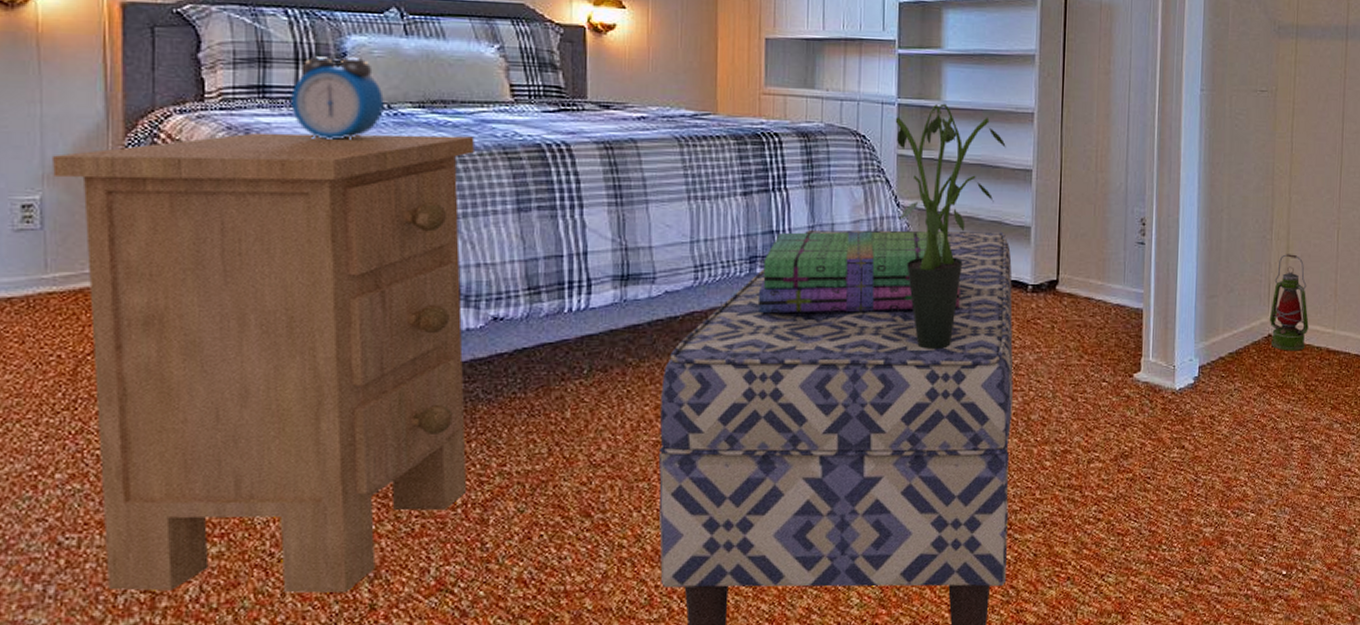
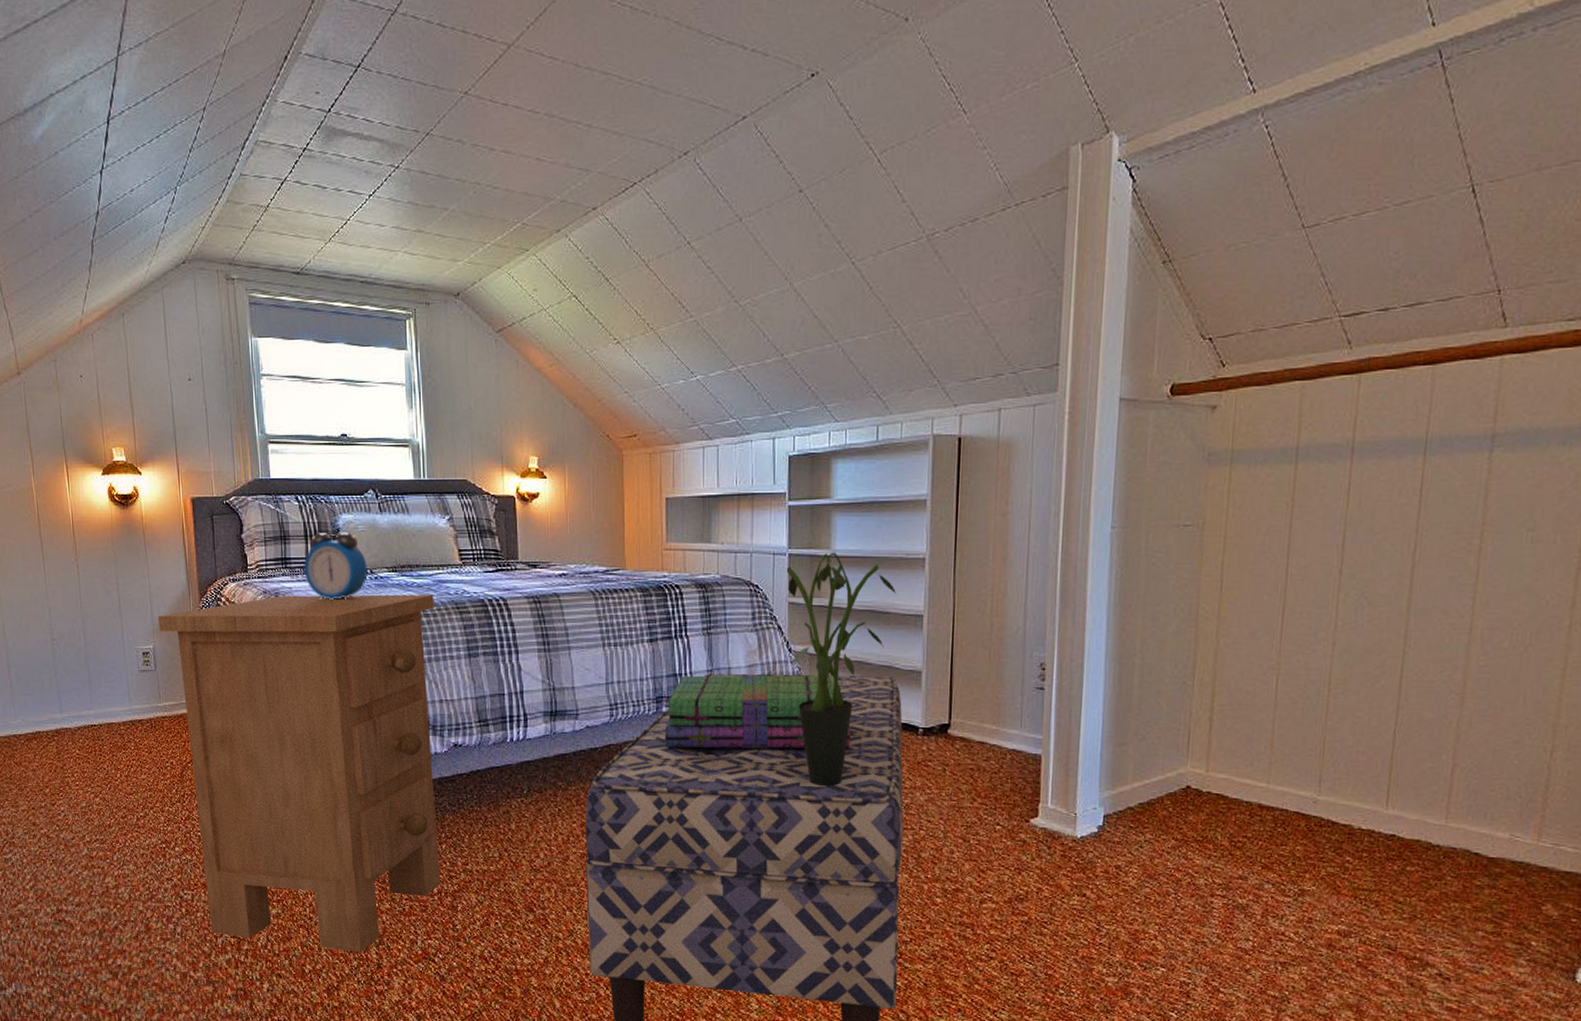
lantern: present [1269,254,1309,351] -> none [1187,701,1237,805]

